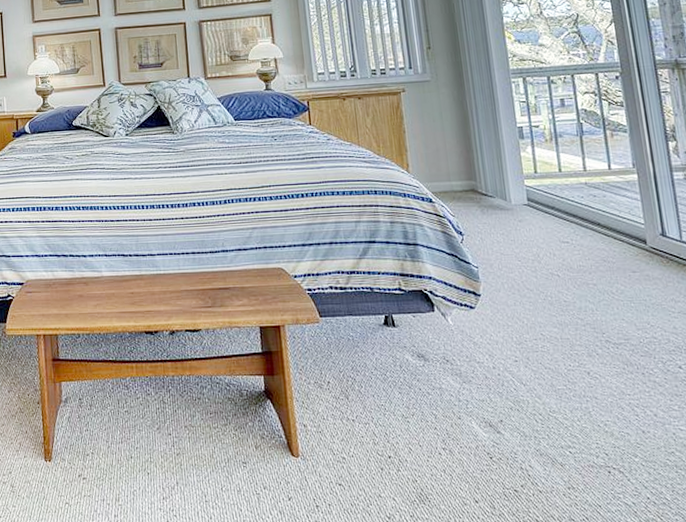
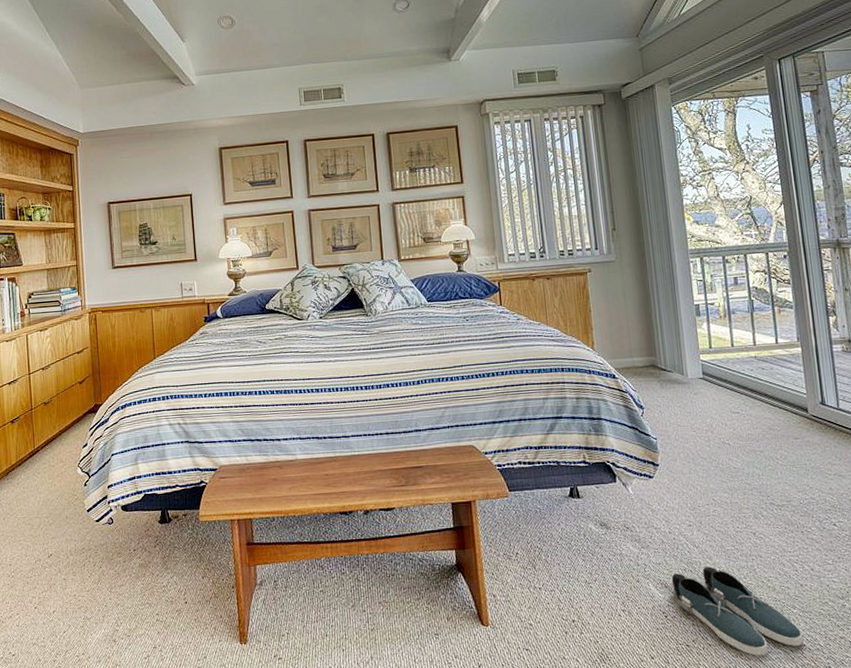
shoe: none [496,406,647,507] -> present [671,566,804,656]

